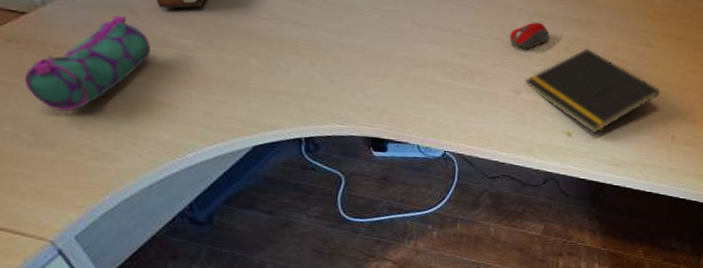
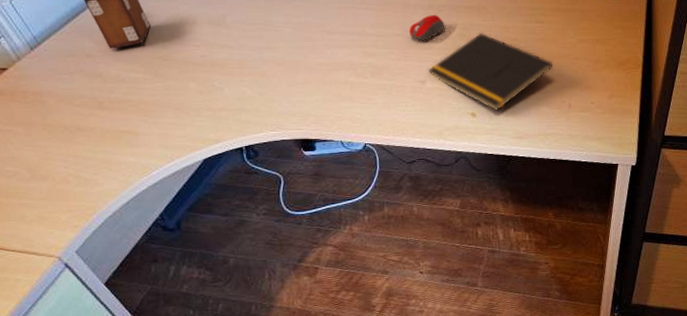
pencil case: present [24,15,152,112] -> none [14,60,110,148]

